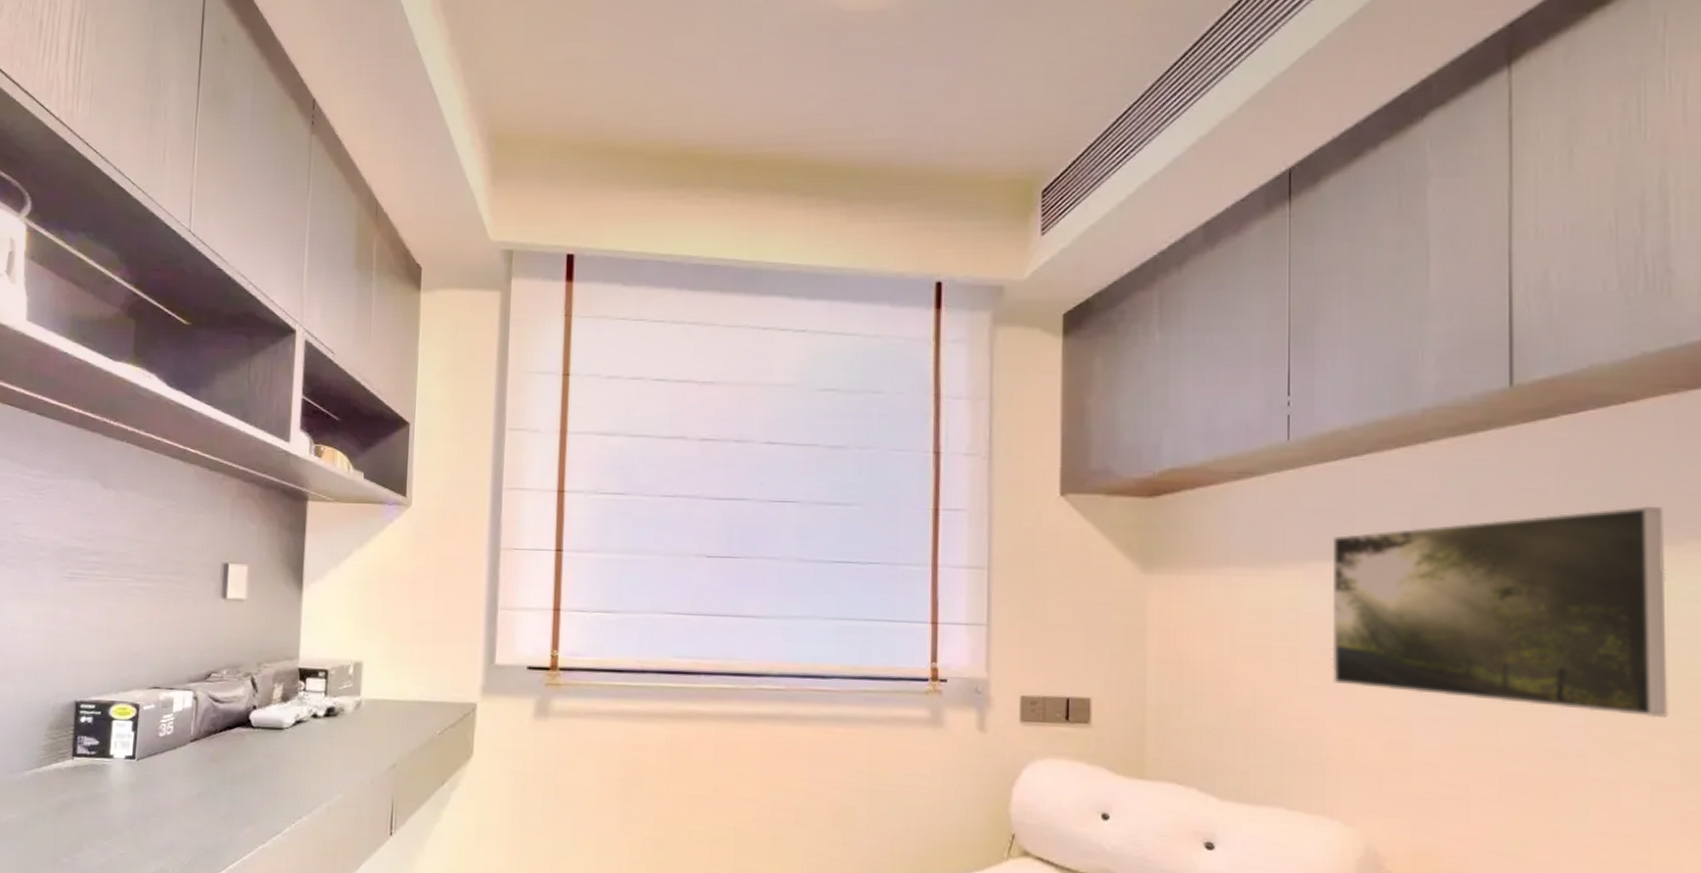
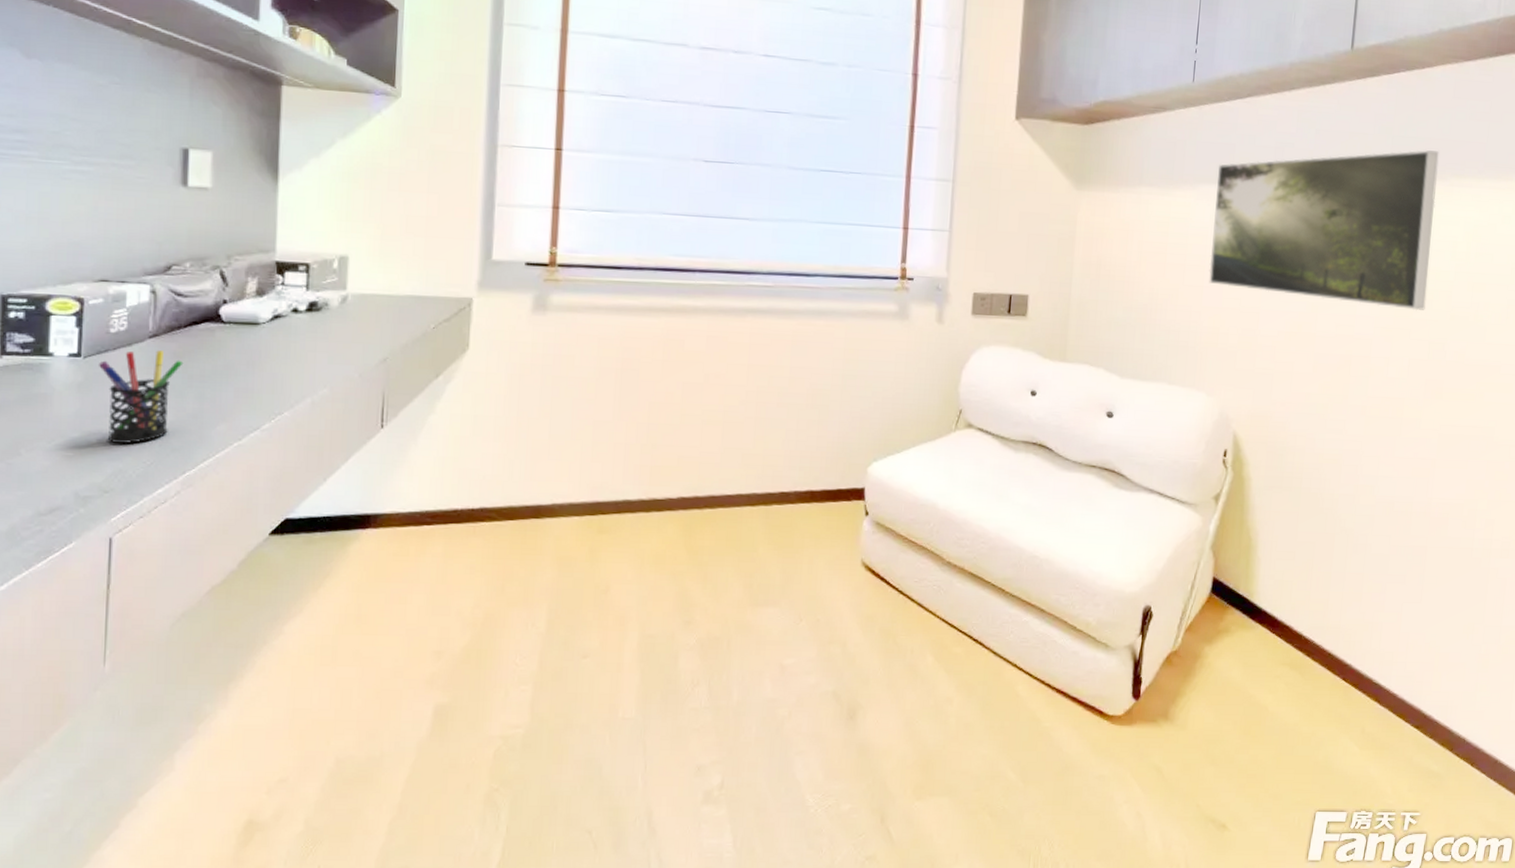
pen holder: none [149,754,218,843] -> present [99,350,184,444]

